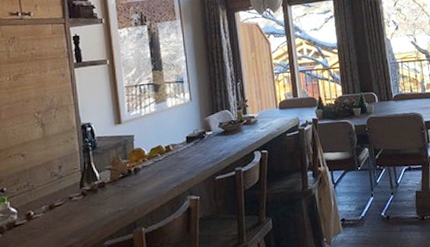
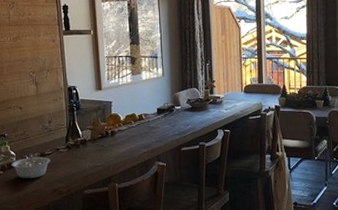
legume: none [11,207,62,240] -> present [11,153,51,179]

